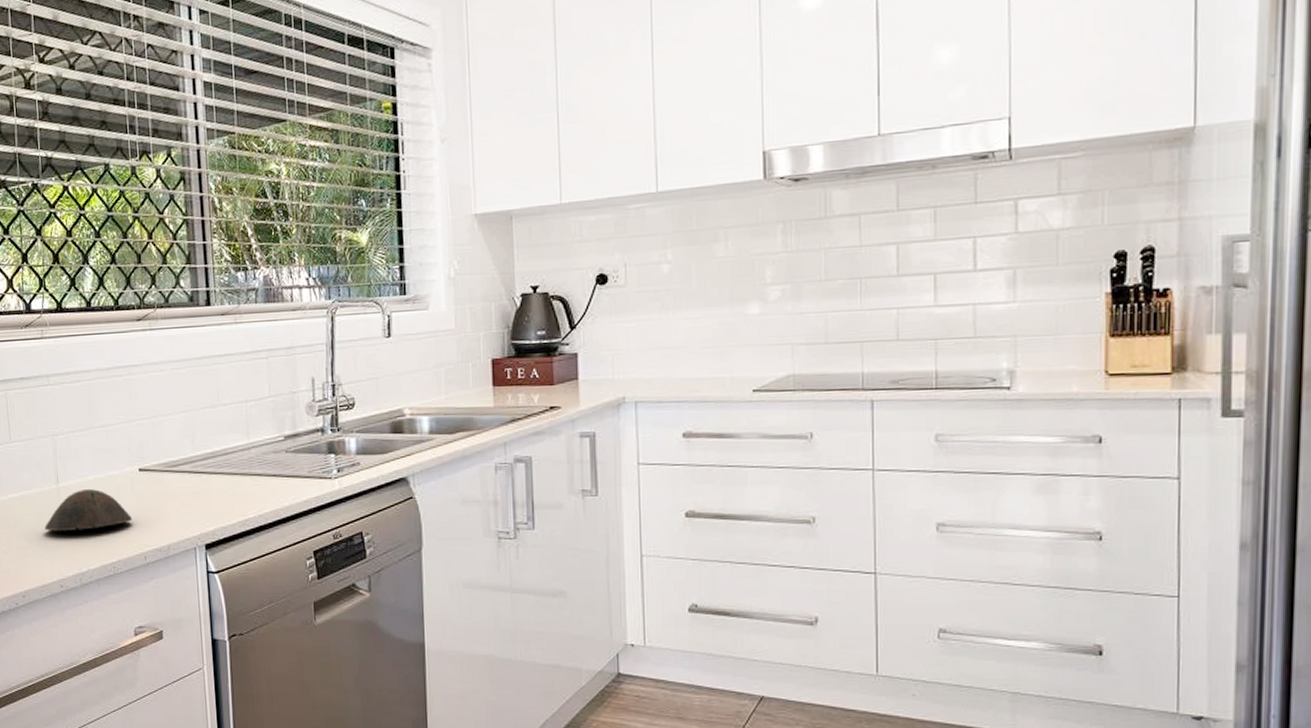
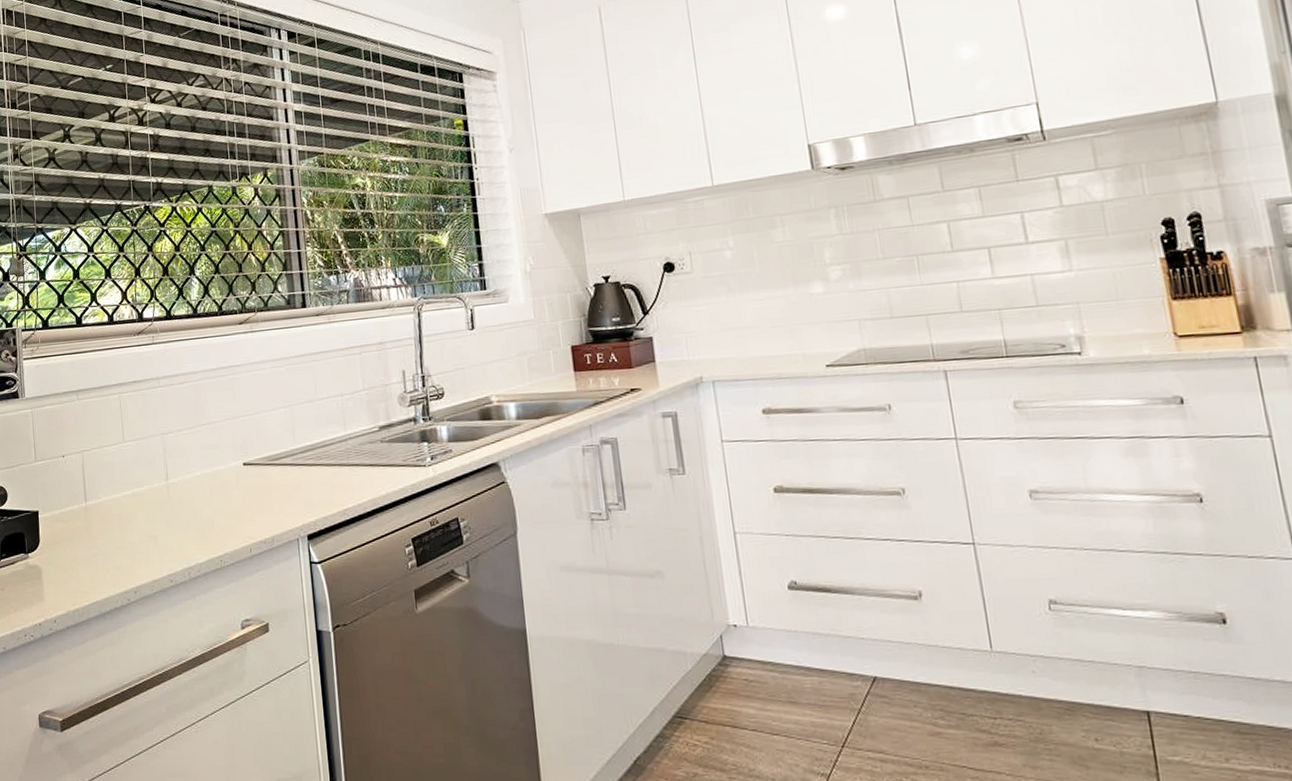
bowl: present [44,489,132,532] -> none [155,484,237,527]

